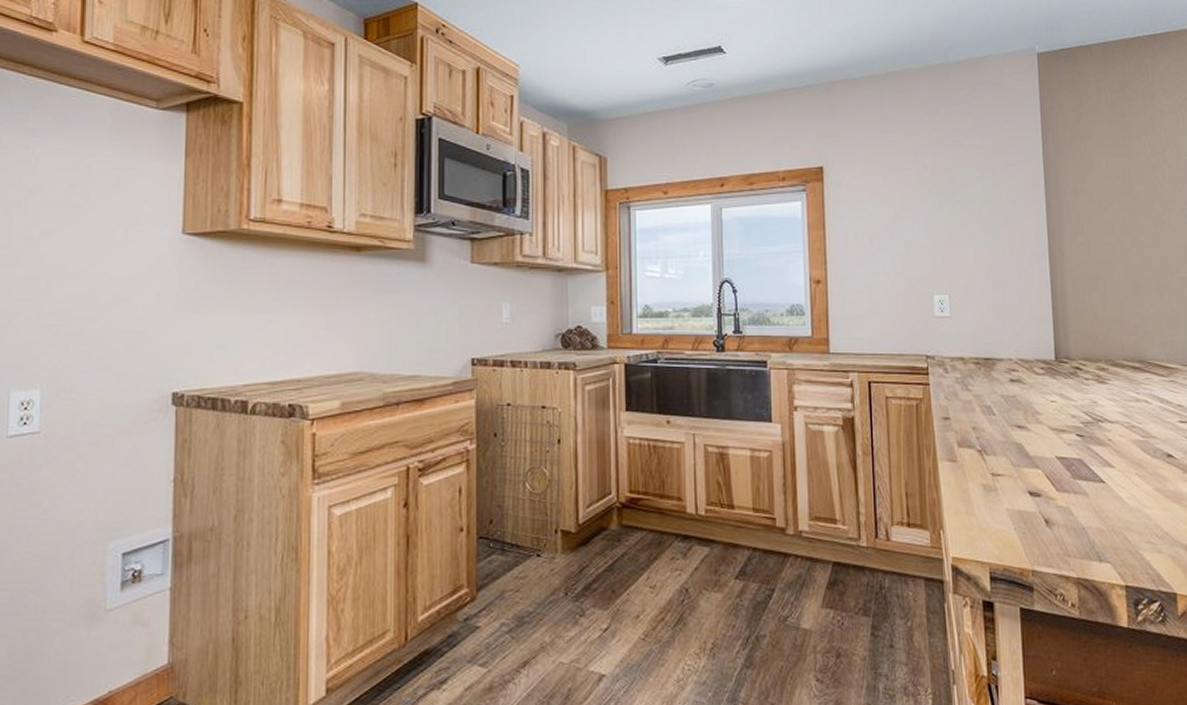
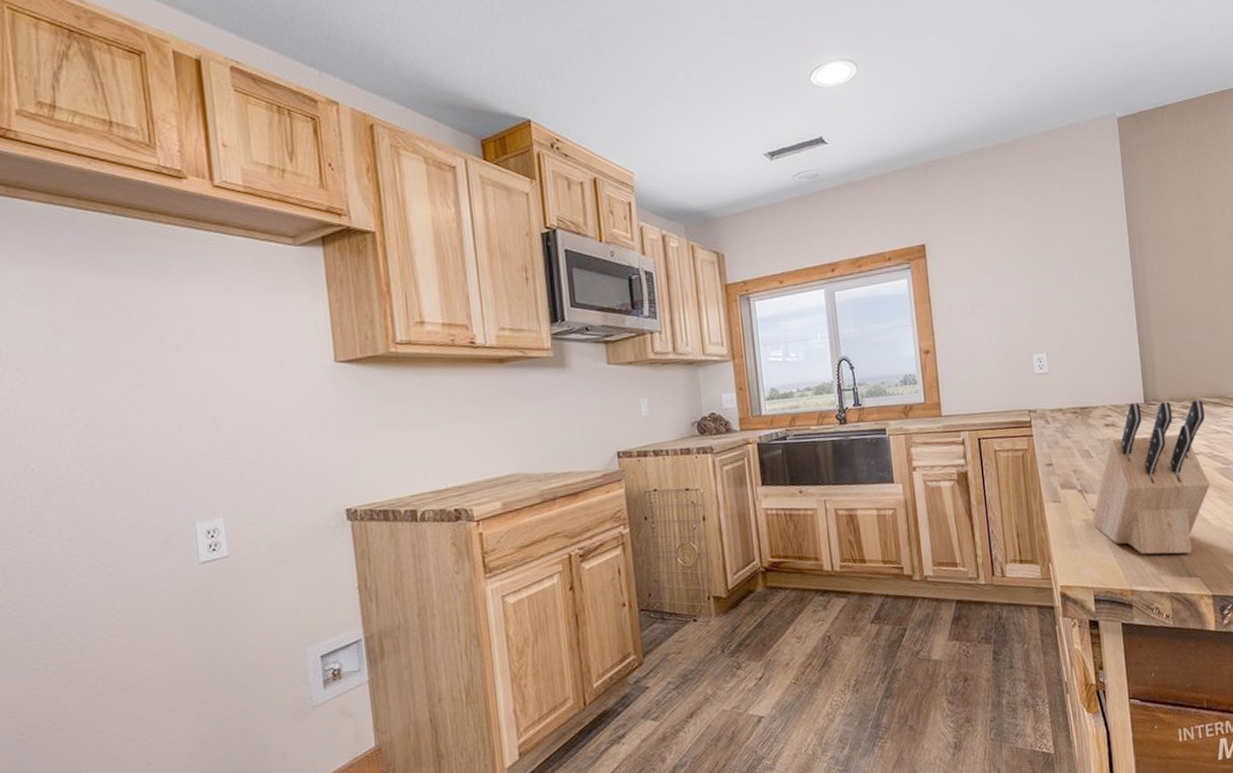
knife block: none [991,359,1127,535] -> present [1092,400,1211,555]

